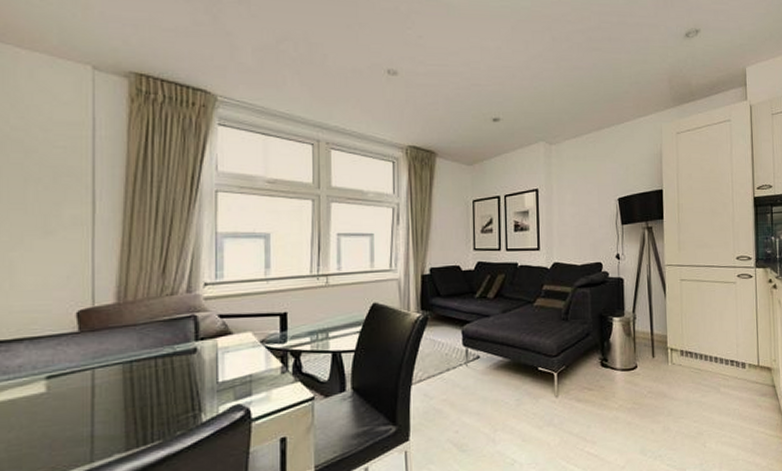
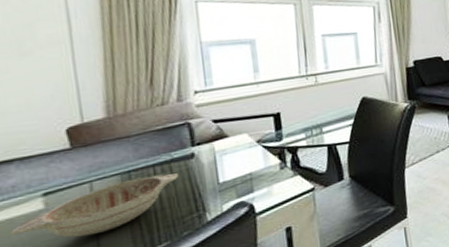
decorative bowl: none [12,367,178,426] -> present [11,173,178,238]

